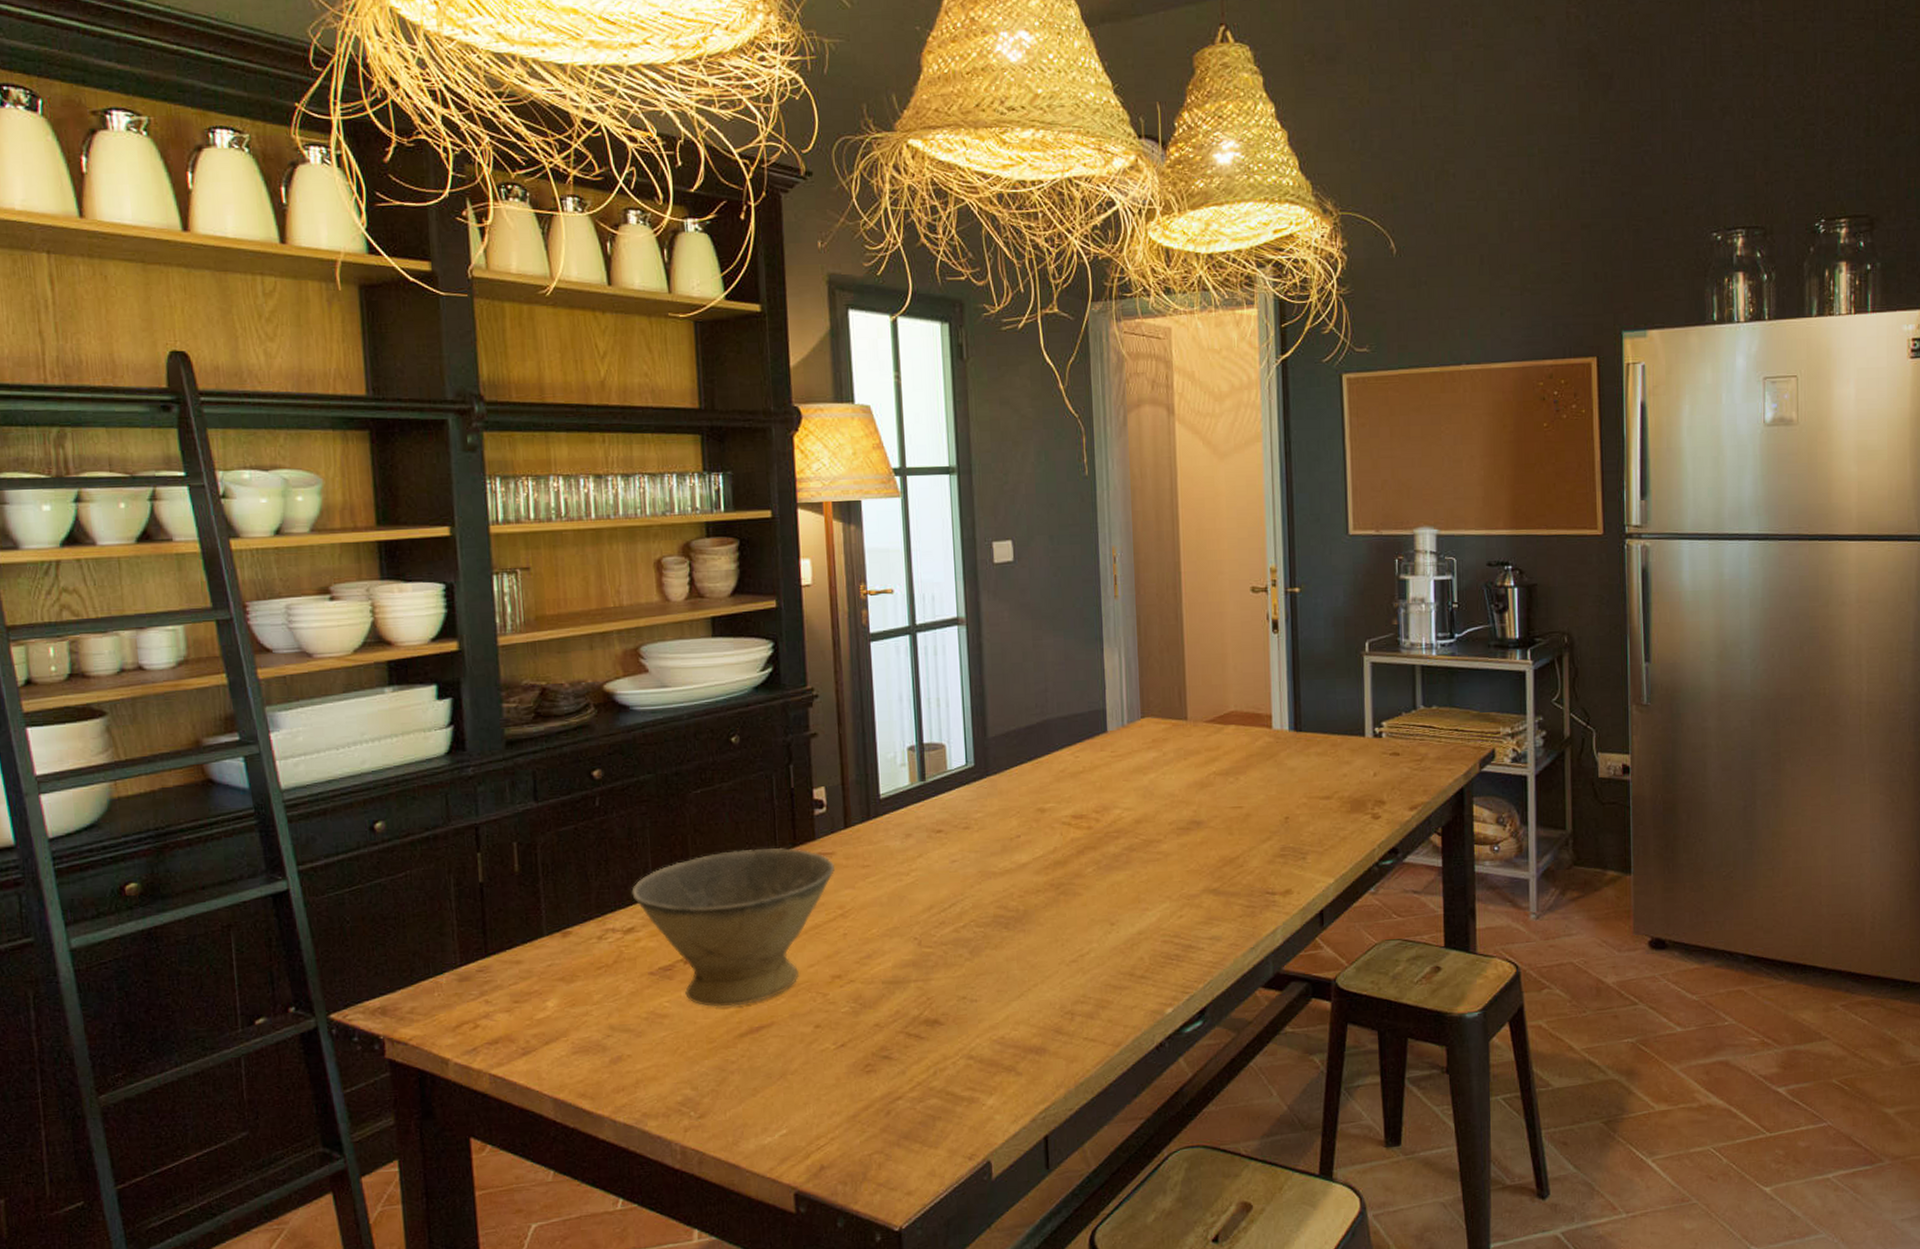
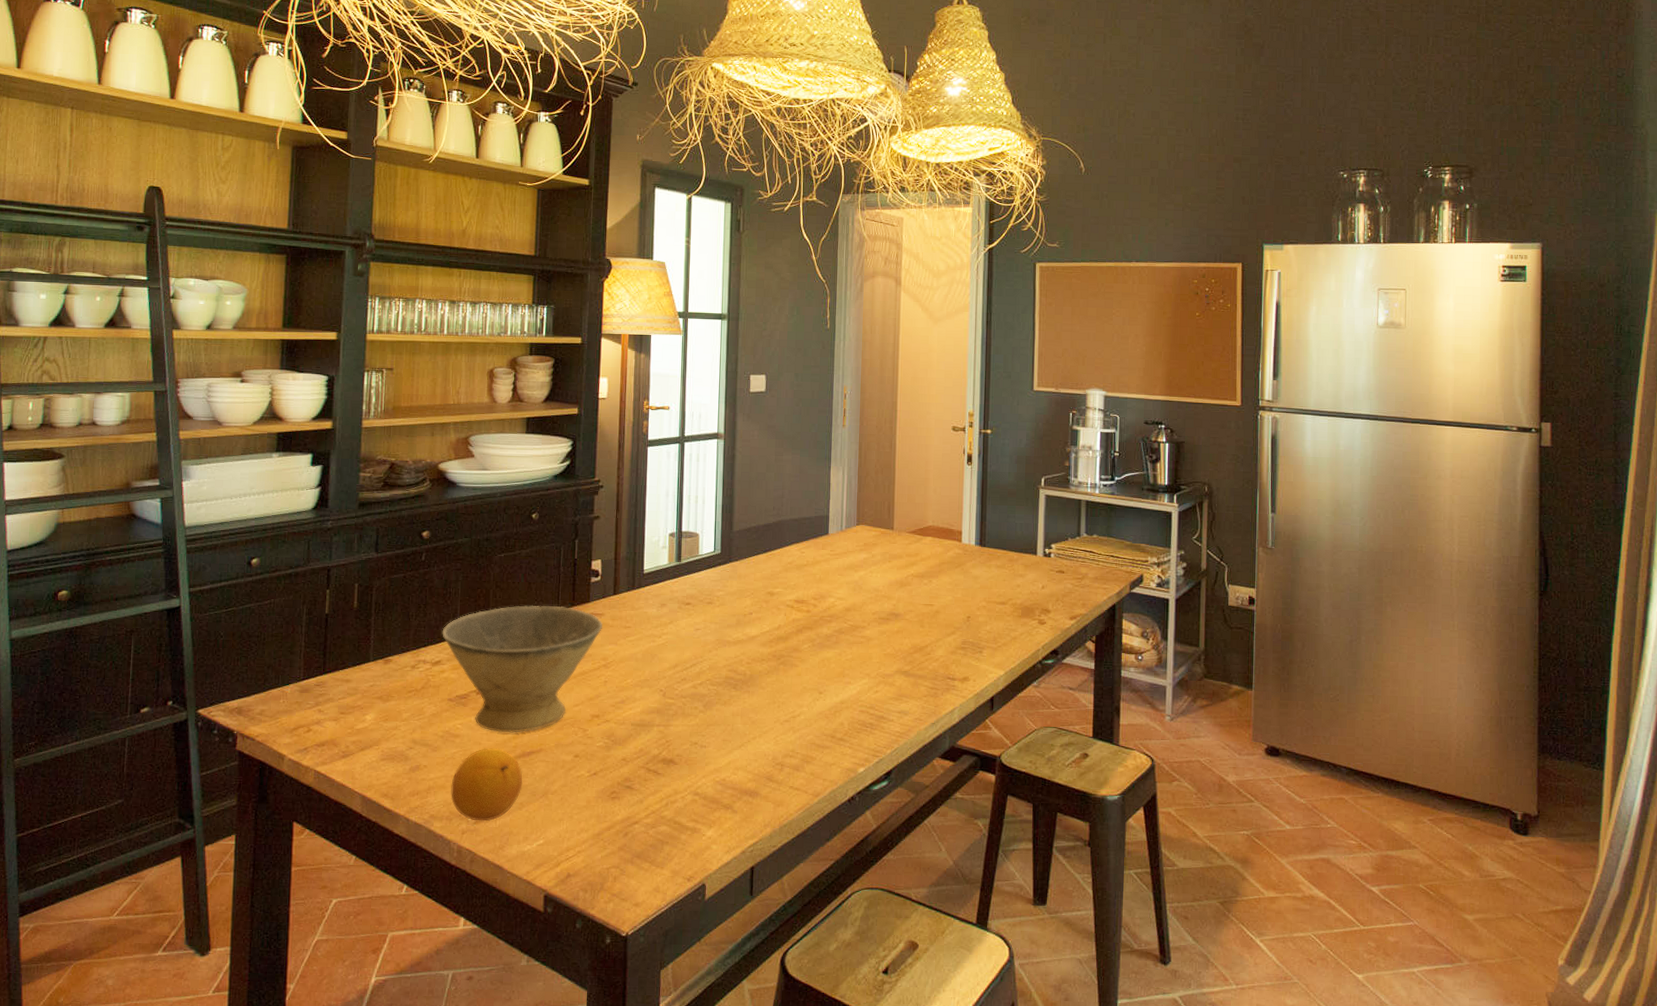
fruit: none [664,1025,754,1115] -> present [450,747,523,822]

